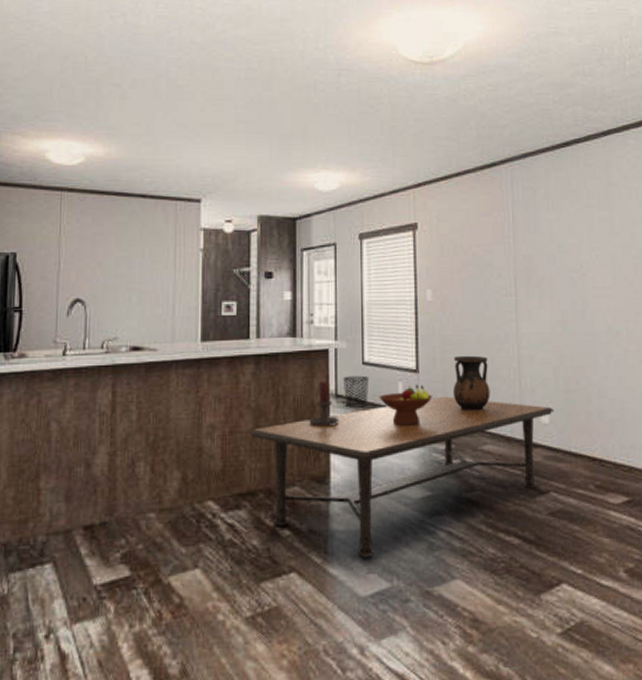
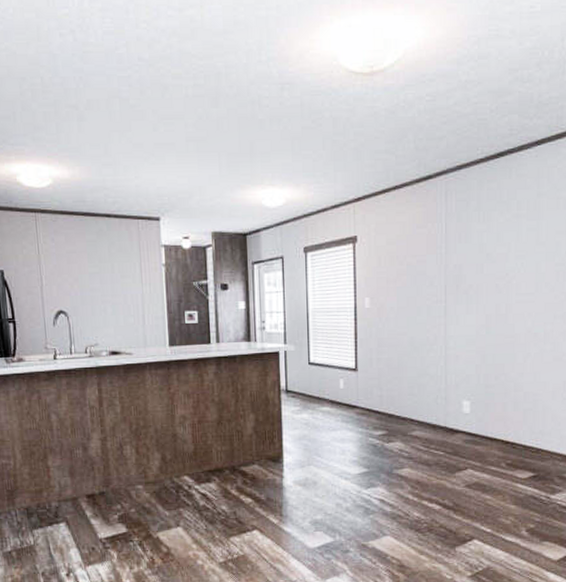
dining table: present [249,396,555,558] -> none [215,391,475,519]
candle holder: present [309,381,340,427] -> none [264,379,290,417]
waste bin: present [342,375,370,408] -> none [291,374,315,401]
fruit bowl: present [379,384,433,426] -> none [323,381,370,416]
vase: present [452,355,491,412] -> none [387,355,420,404]

